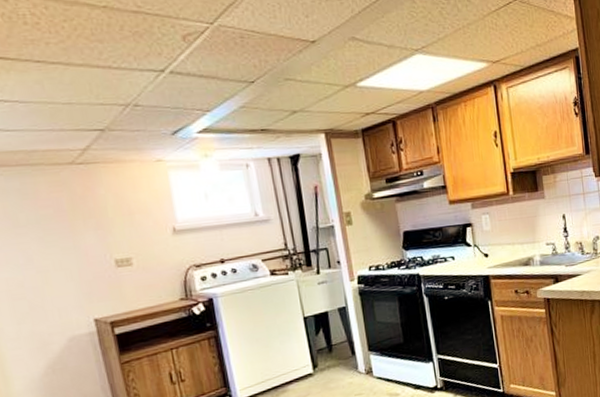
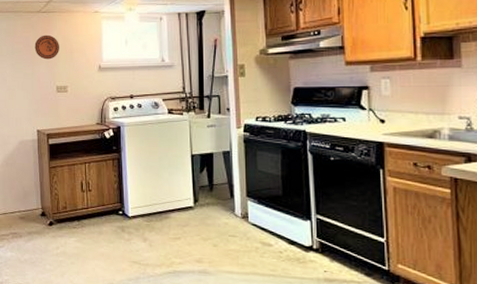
decorative plate: none [71,193,112,227] -> present [34,34,59,60]

